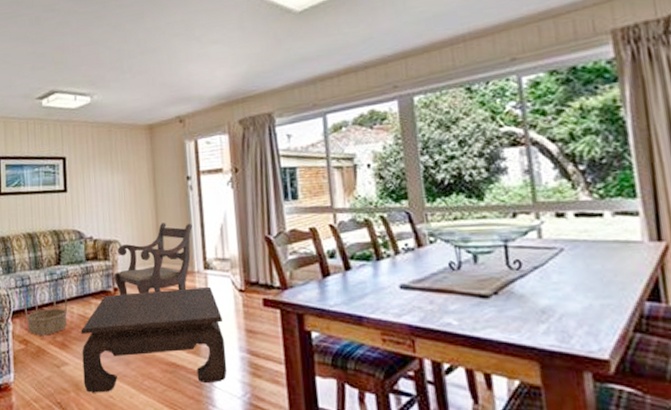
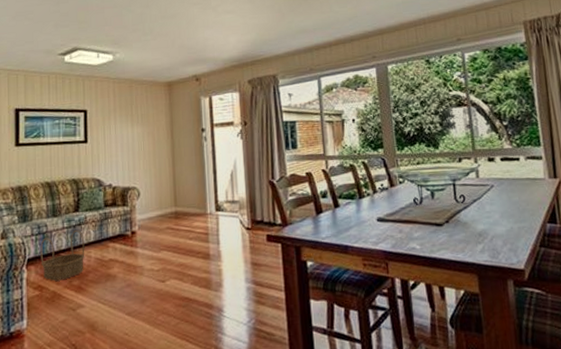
coffee table: present [81,286,228,393] -> none [98,226,235,332]
armchair: present [113,223,192,295] -> none [131,170,206,238]

